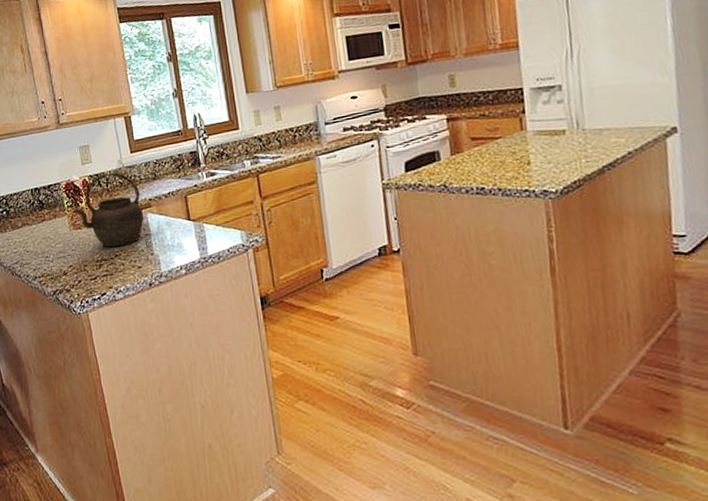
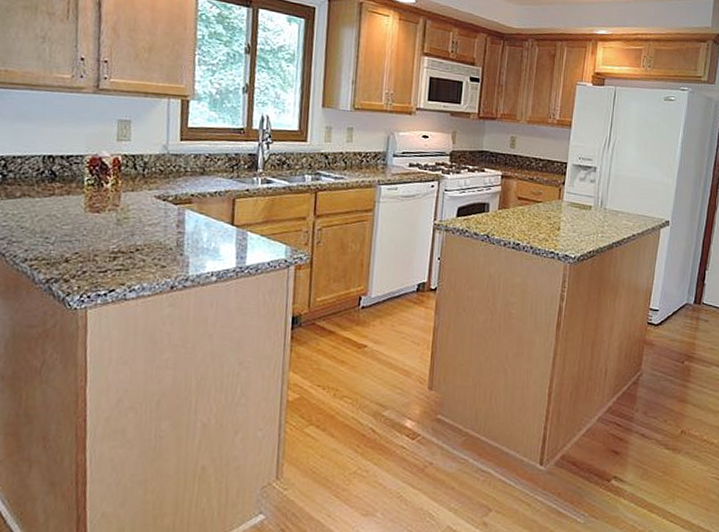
kettle: present [72,172,144,247] -> none [92,156,182,241]

